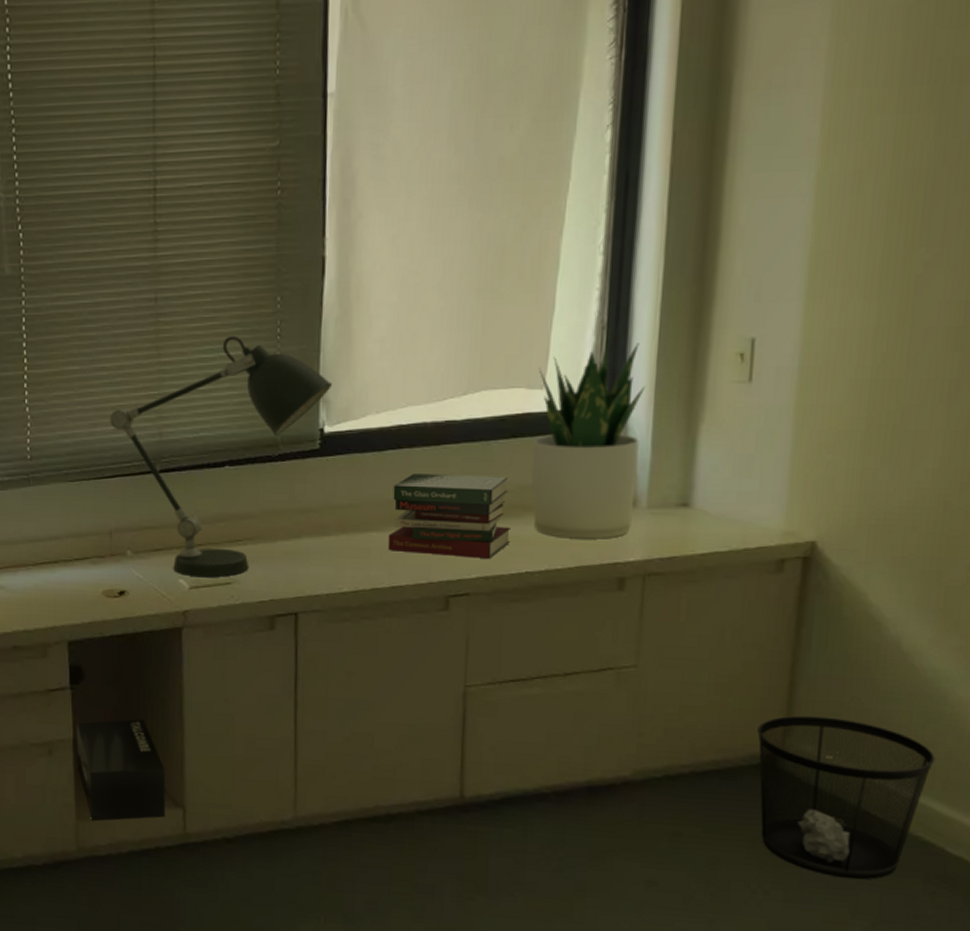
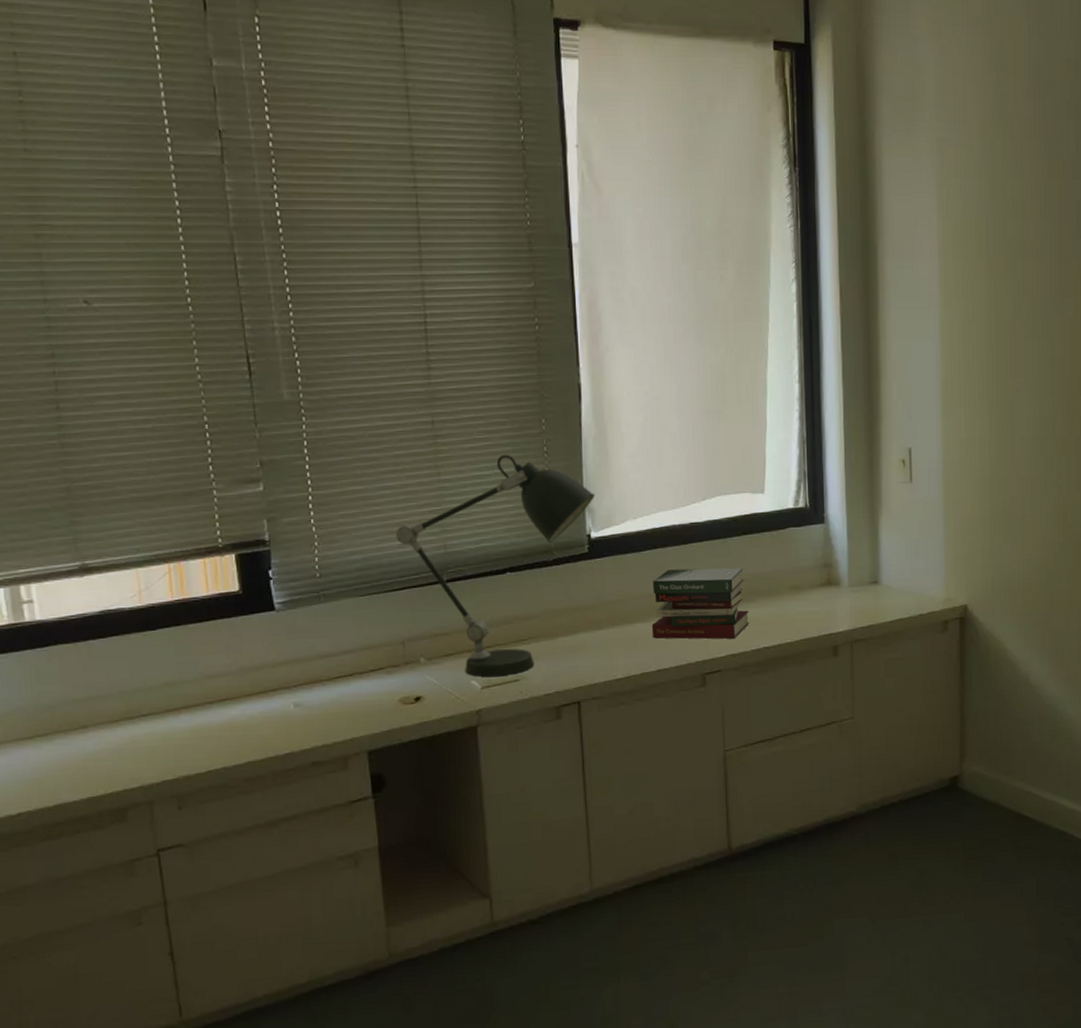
box: present [76,719,166,822] -> none [381,818,474,926]
planter: present [531,343,646,539] -> none [758,453,839,617]
waste bin: present [757,715,936,880] -> none [942,742,1060,870]

